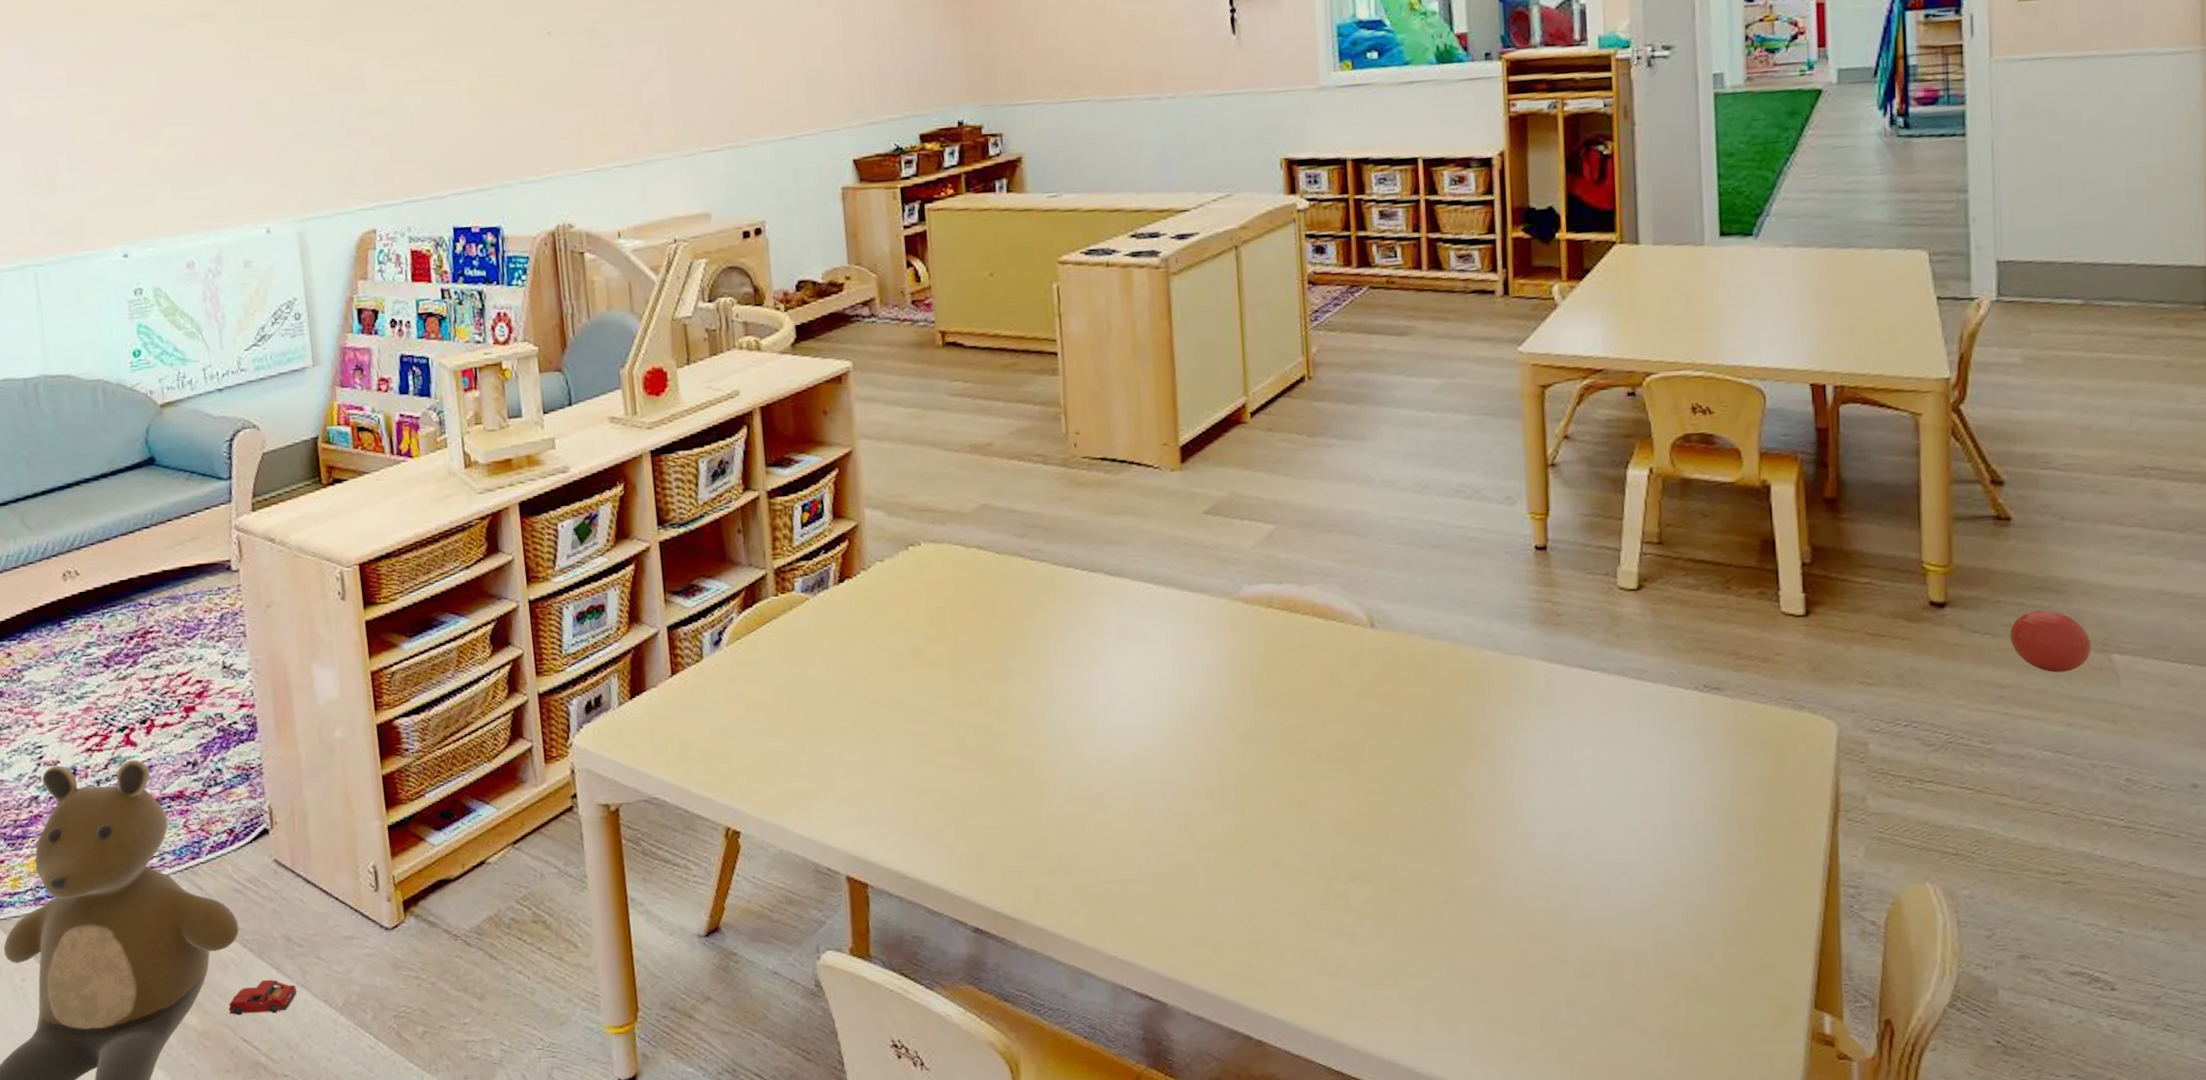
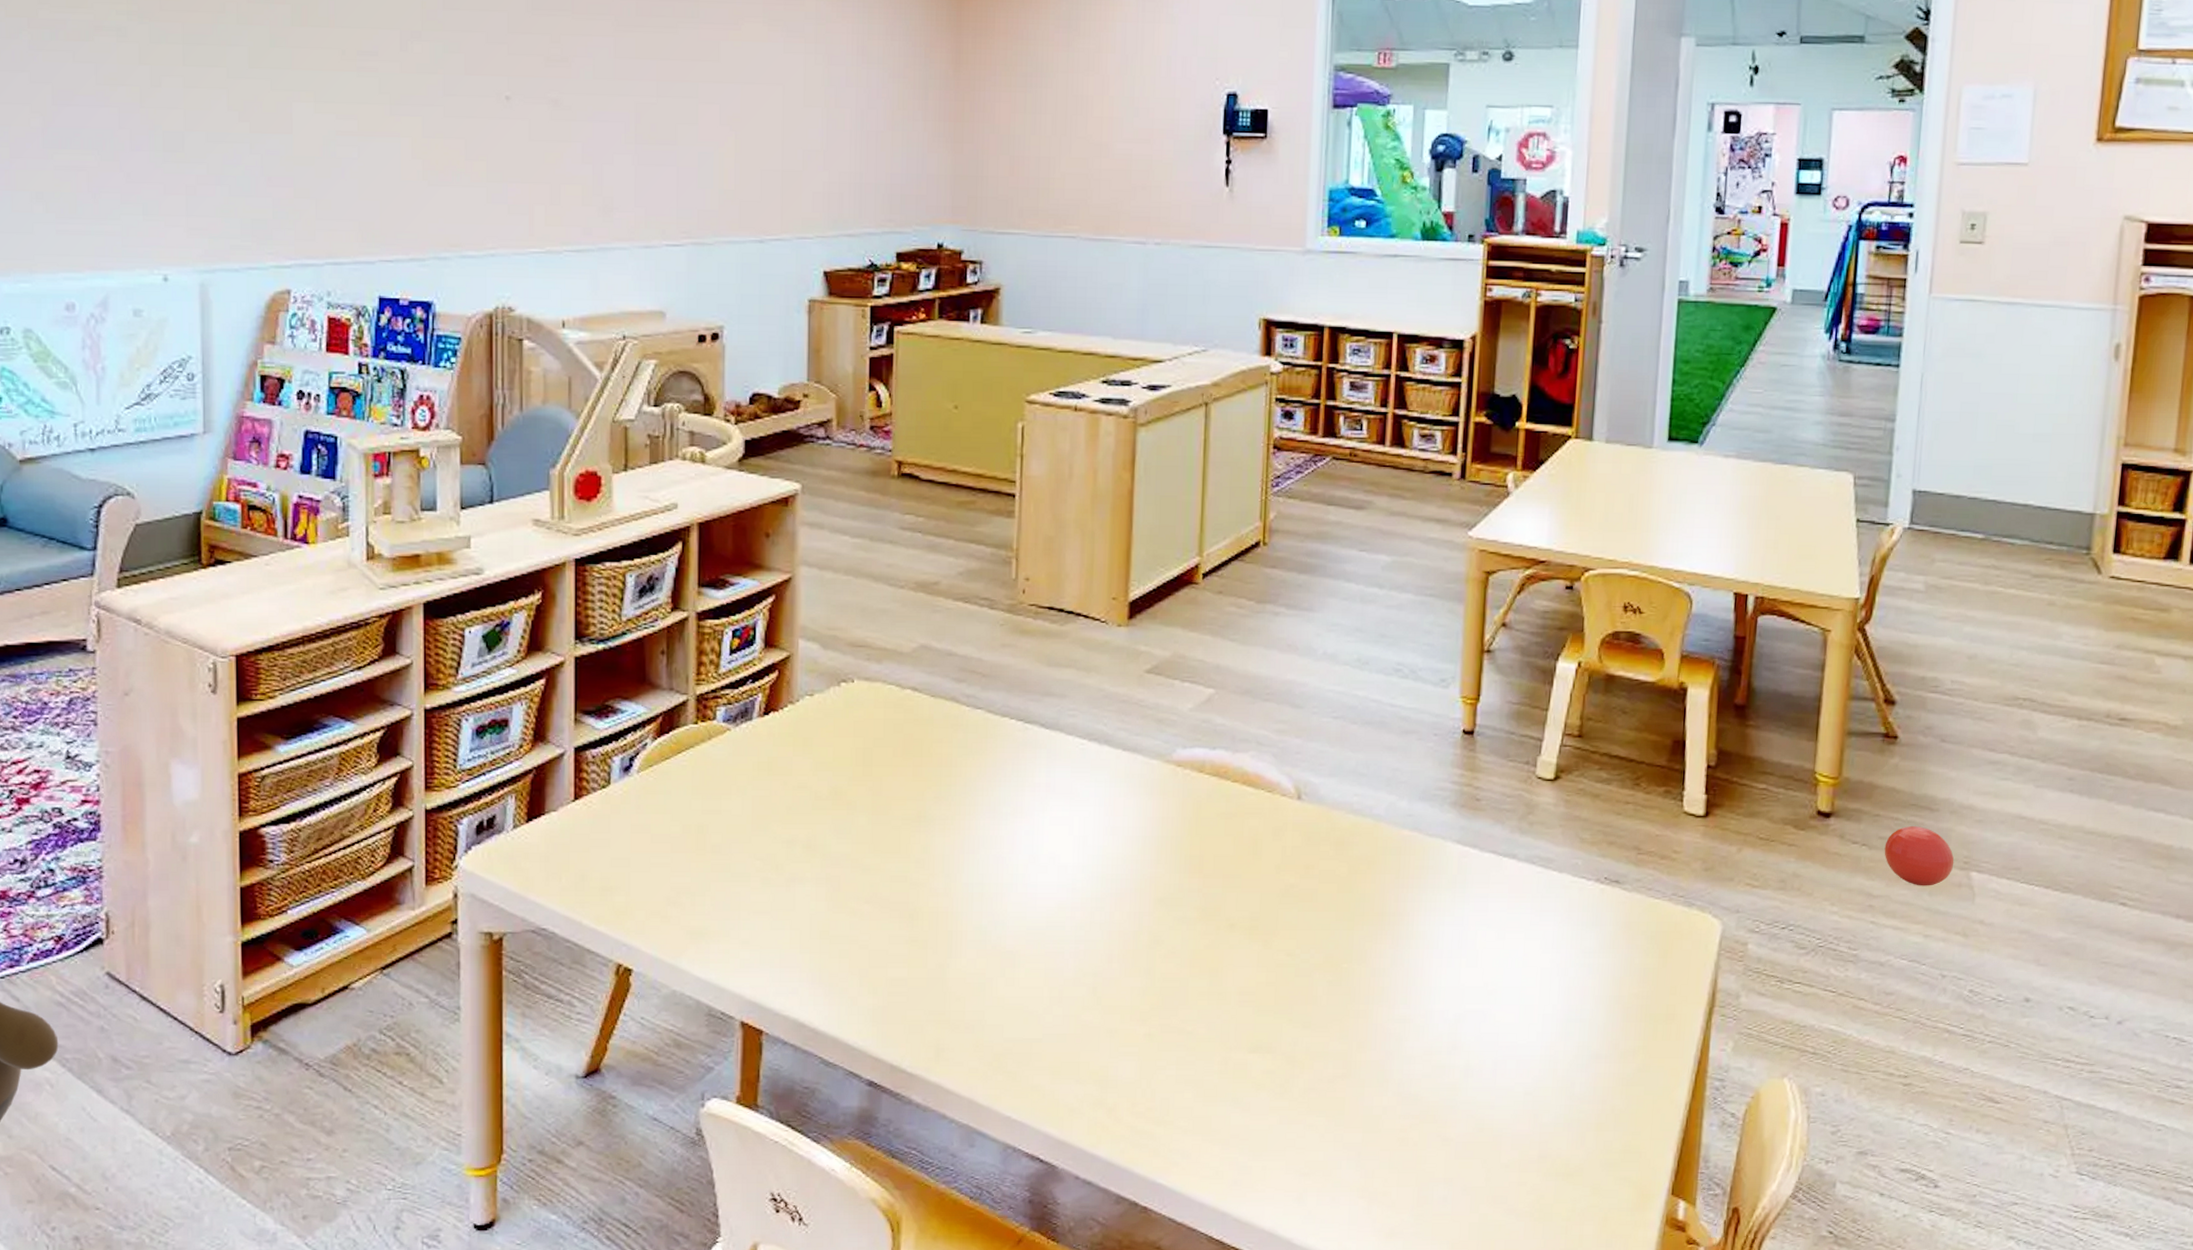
toy car: present [228,980,298,1015] -> none [38,1104,120,1141]

